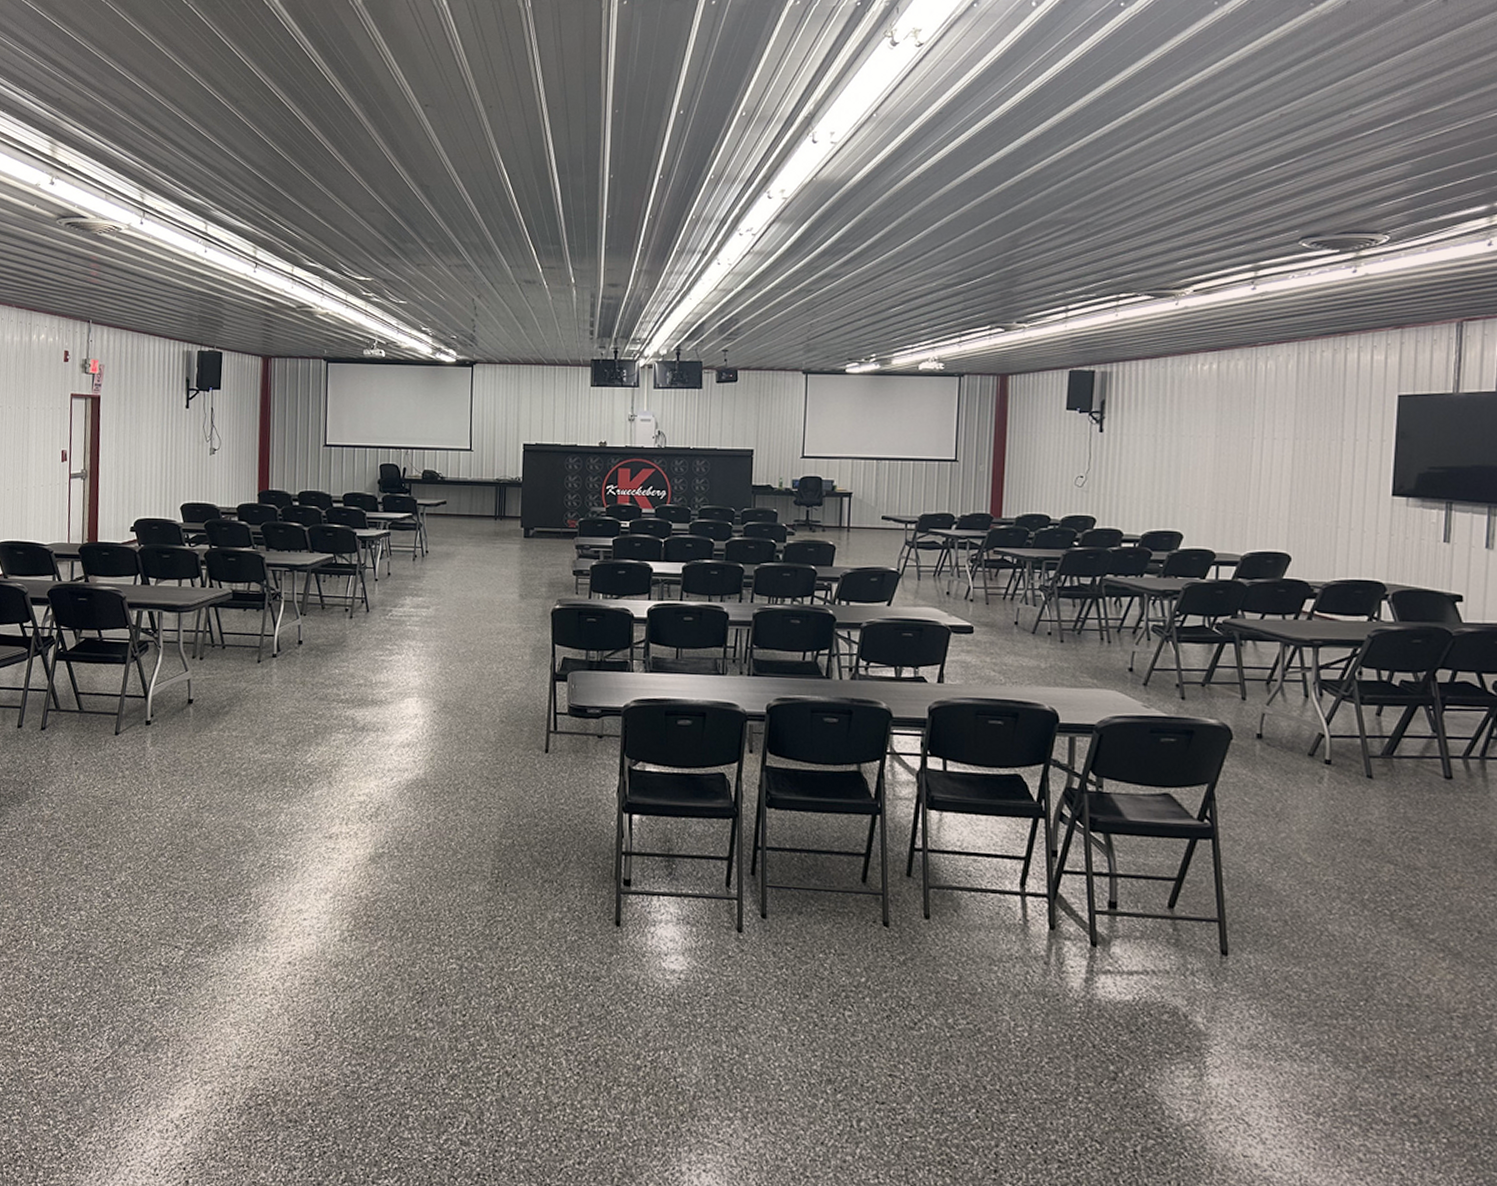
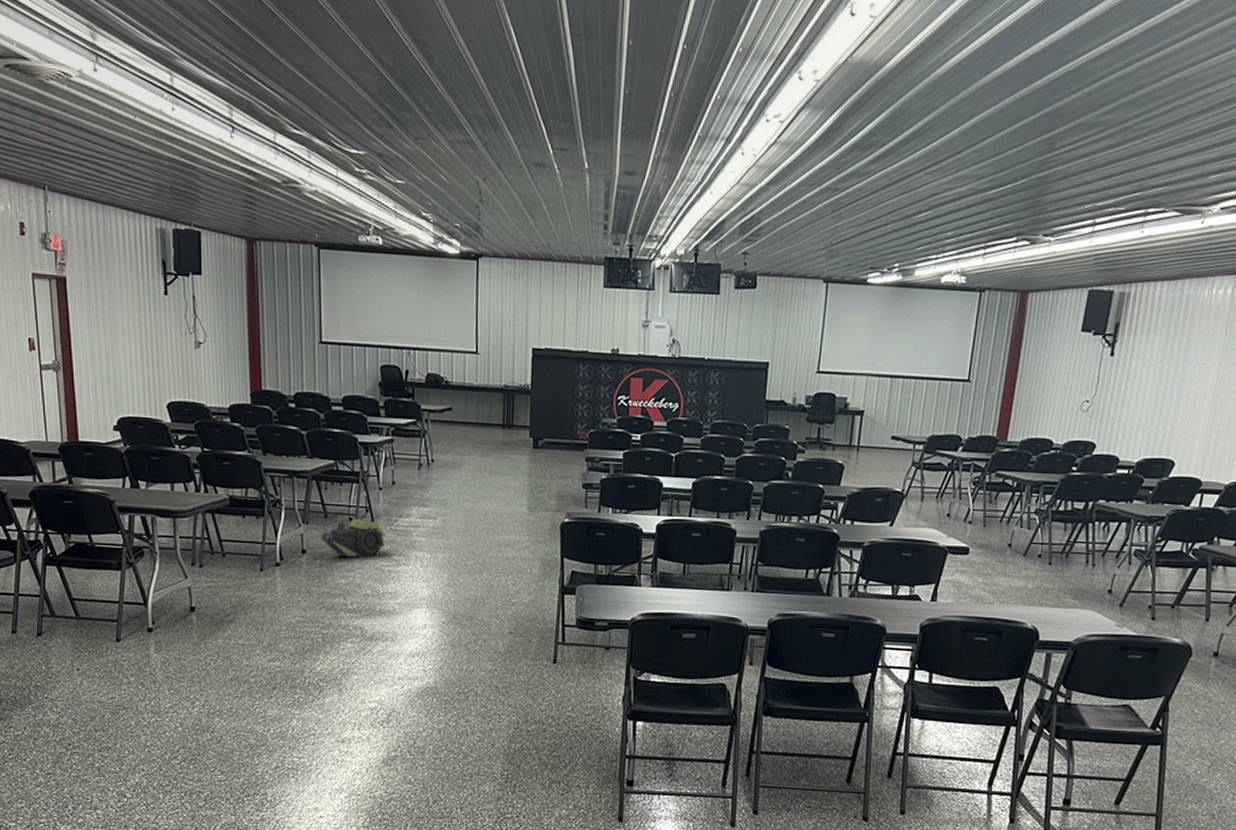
backpack: none [317,610,379,648] -> present [321,519,385,558]

